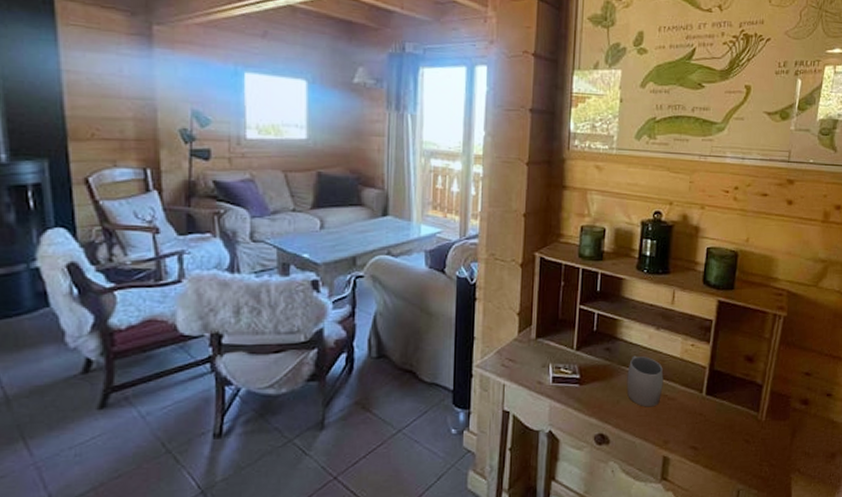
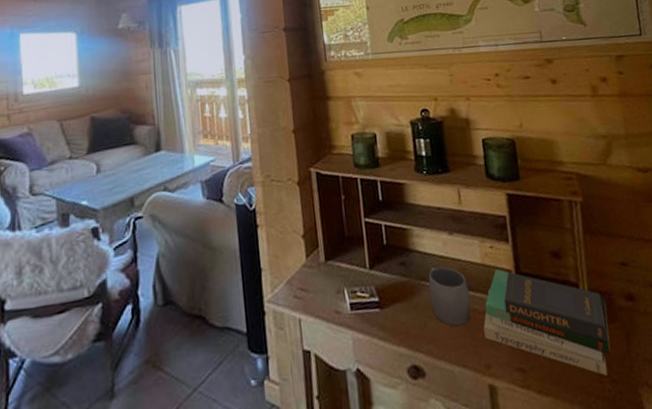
books: none [669,364,783,461] -> present [483,268,611,376]

